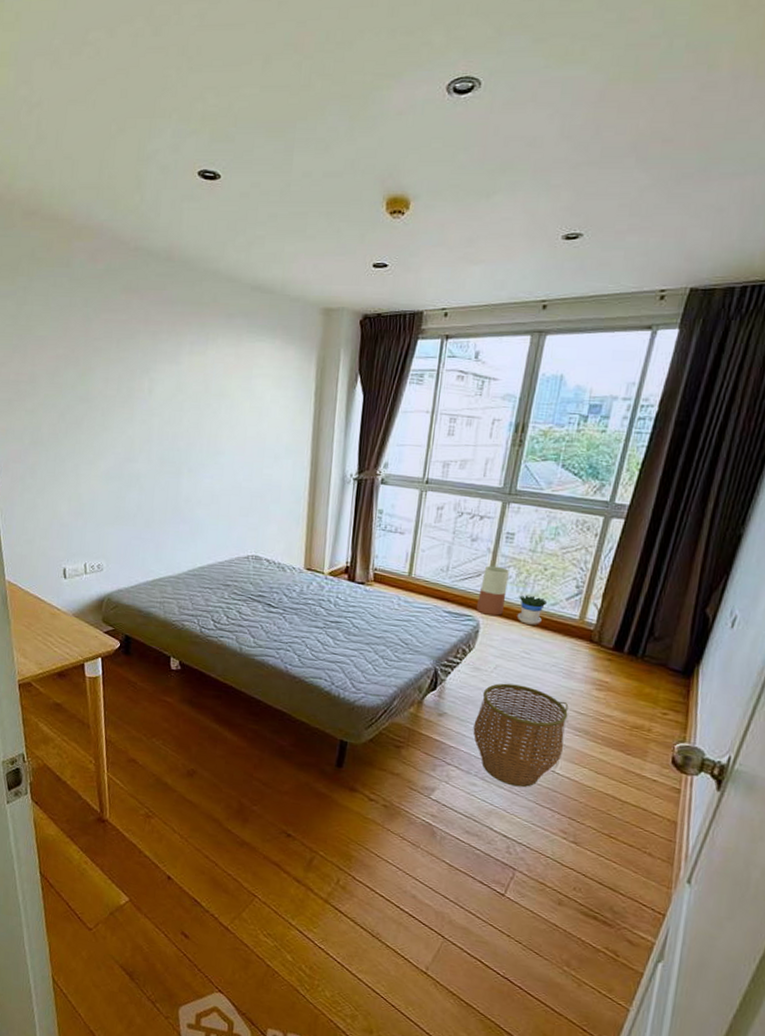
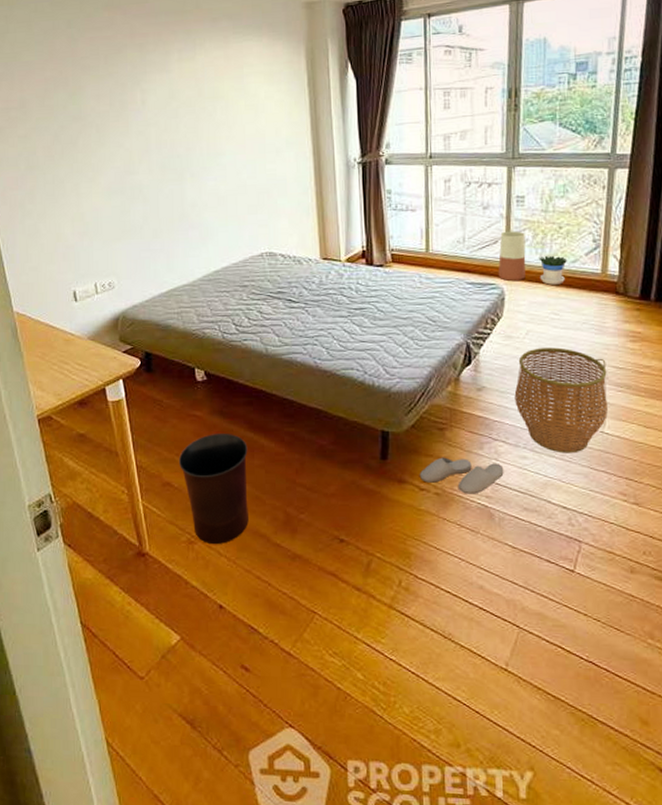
waste bin: none [145,720,212,822] -> present [178,433,249,544]
slippers: none [370,773,453,811] -> present [419,457,504,494]

